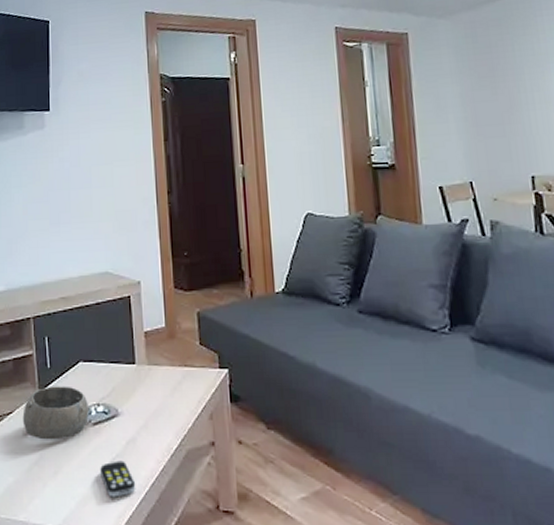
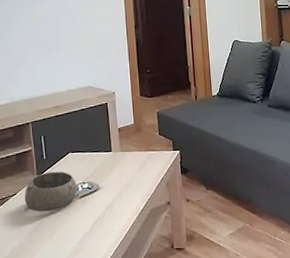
remote control: present [100,460,136,498] -> none [86,221,113,248]

